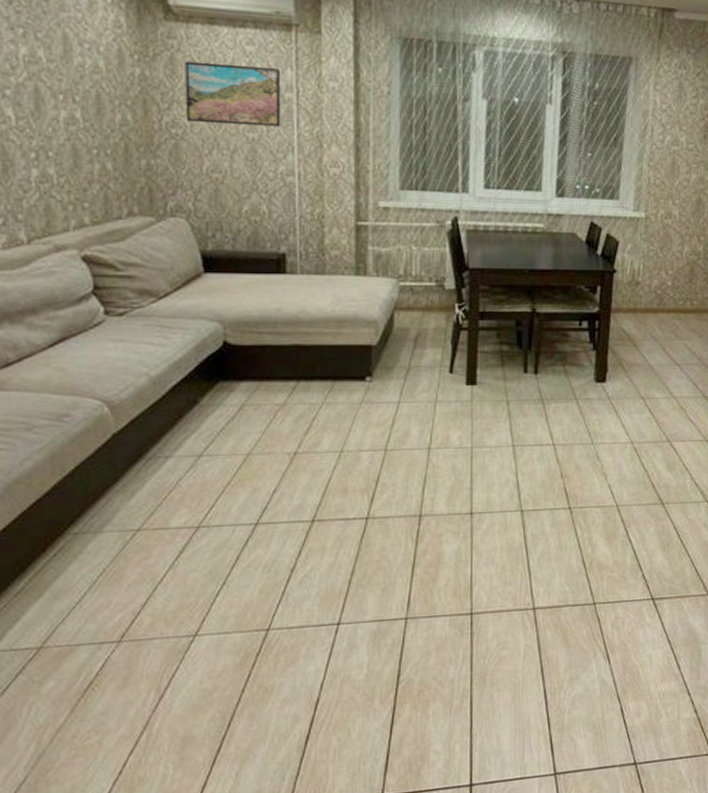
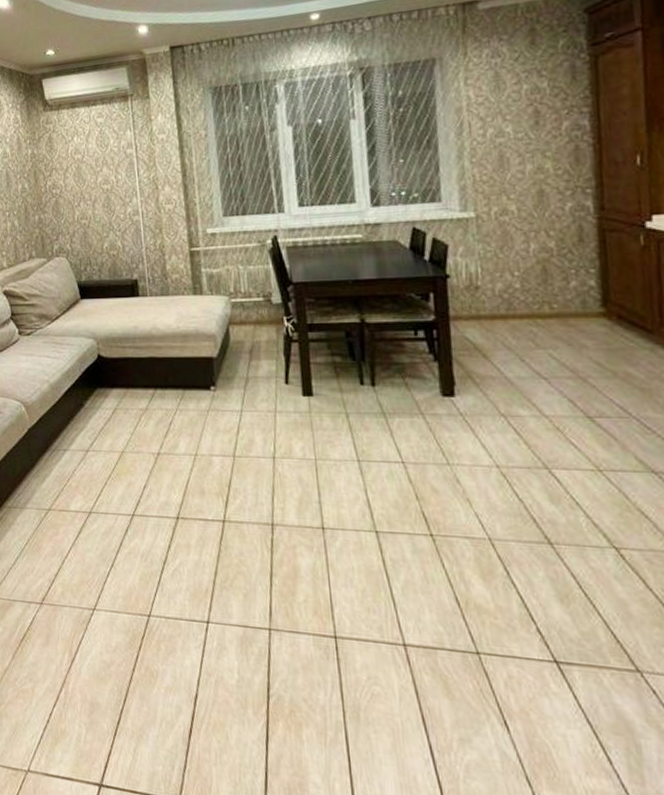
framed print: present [185,61,281,128] -> none [58,132,126,184]

